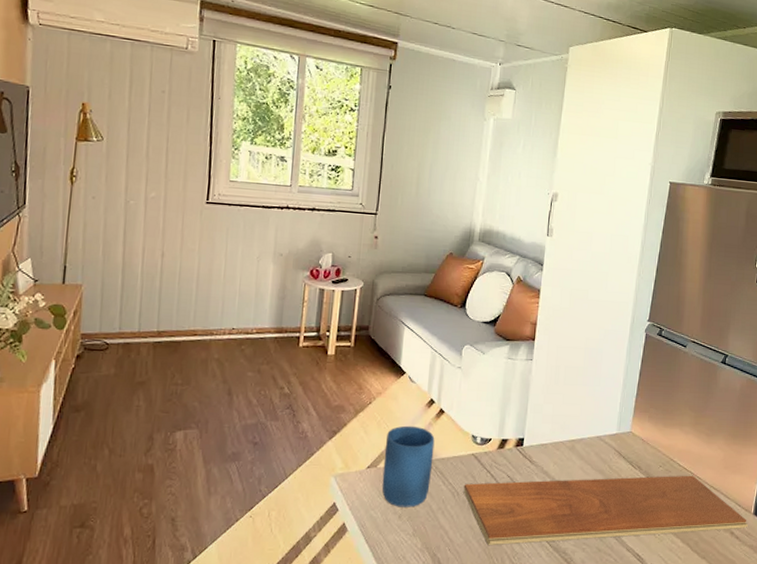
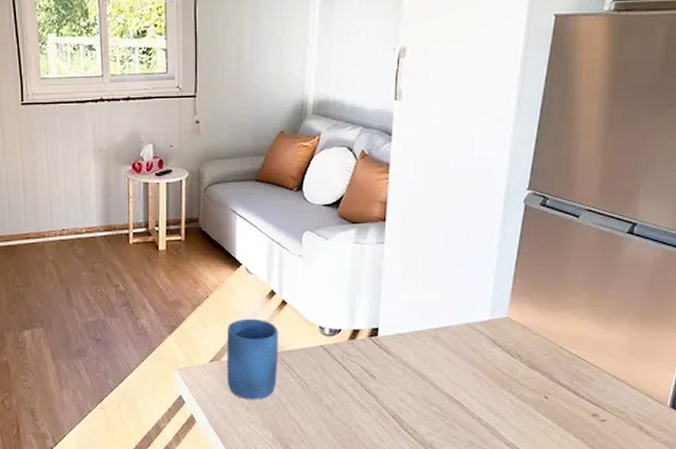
chopping board: present [463,475,748,546] -> none [313,364,663,438]

